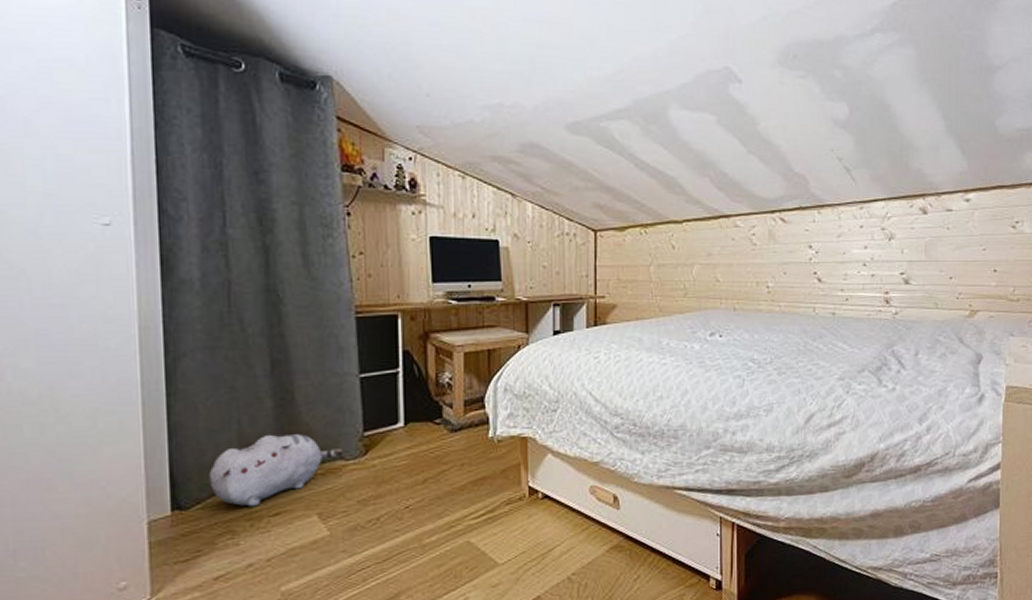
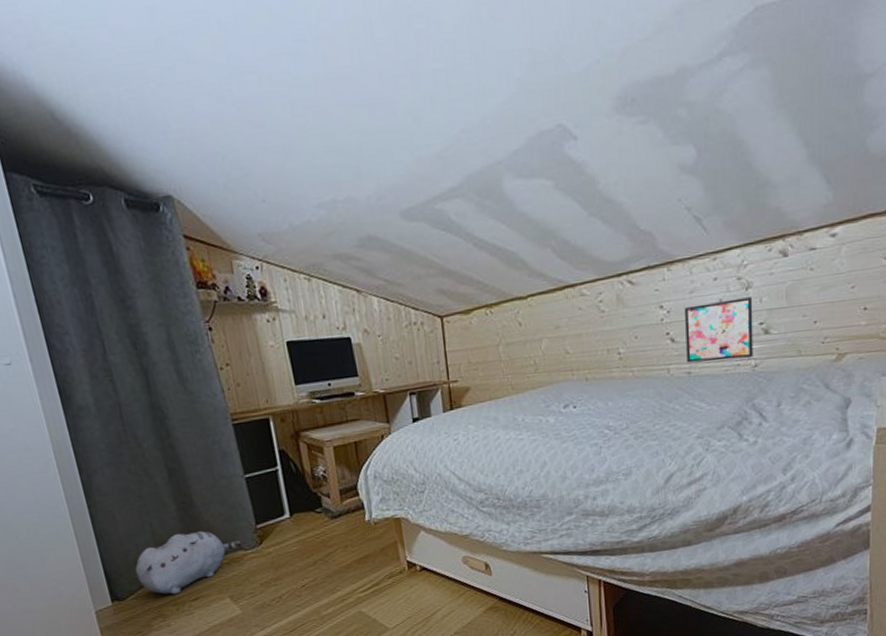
wall art: none [832,247,895,305] -> present [685,297,753,363]

